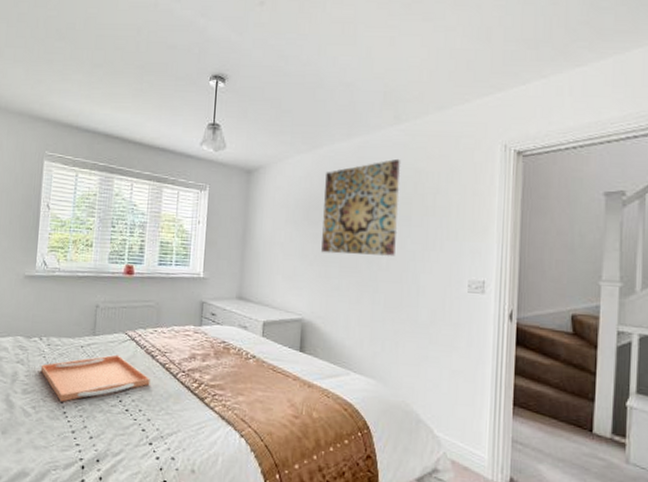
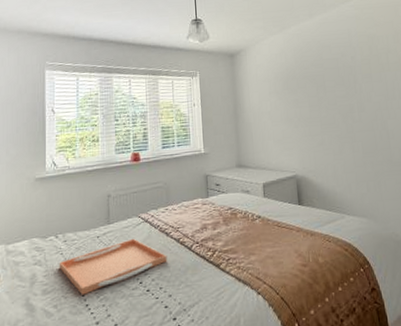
wall art: present [321,158,400,257] -> none [297,29,364,115]

